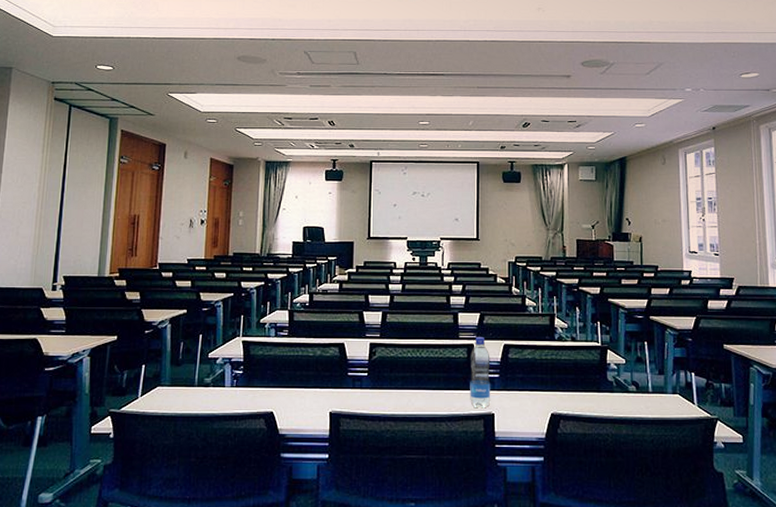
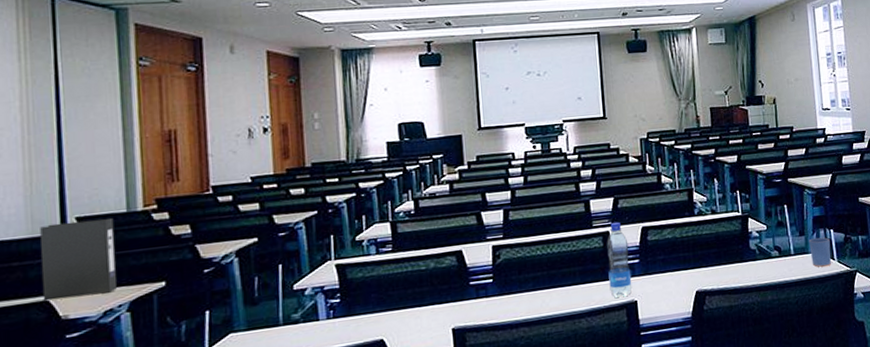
binder: none [34,279,88,339] -> present [40,218,117,301]
mug: none [668,379,691,409] -> present [809,237,831,267]

